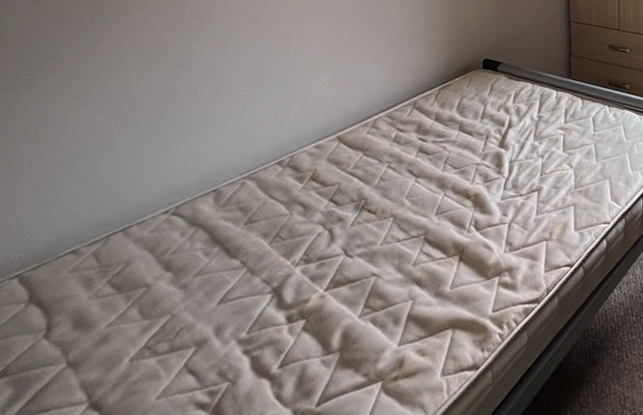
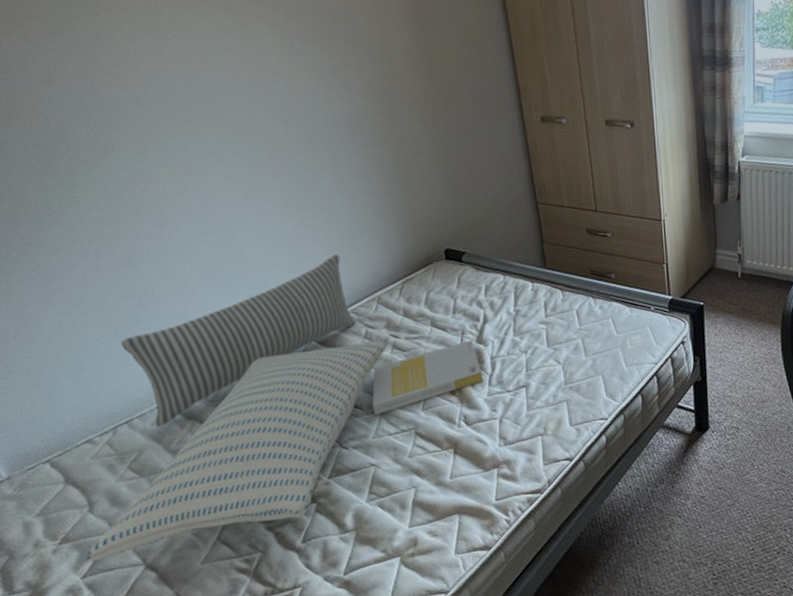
pillow: none [18,139,418,402] -> present [85,336,390,562]
pillow: none [144,61,388,236] -> present [121,254,356,428]
book: none [386,144,499,220] -> present [372,340,483,415]

